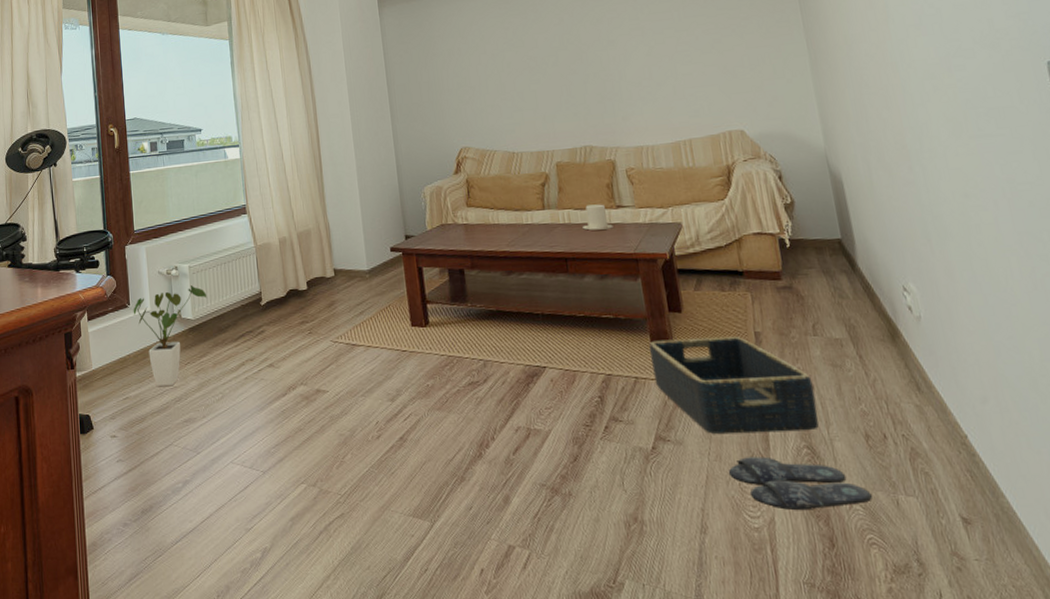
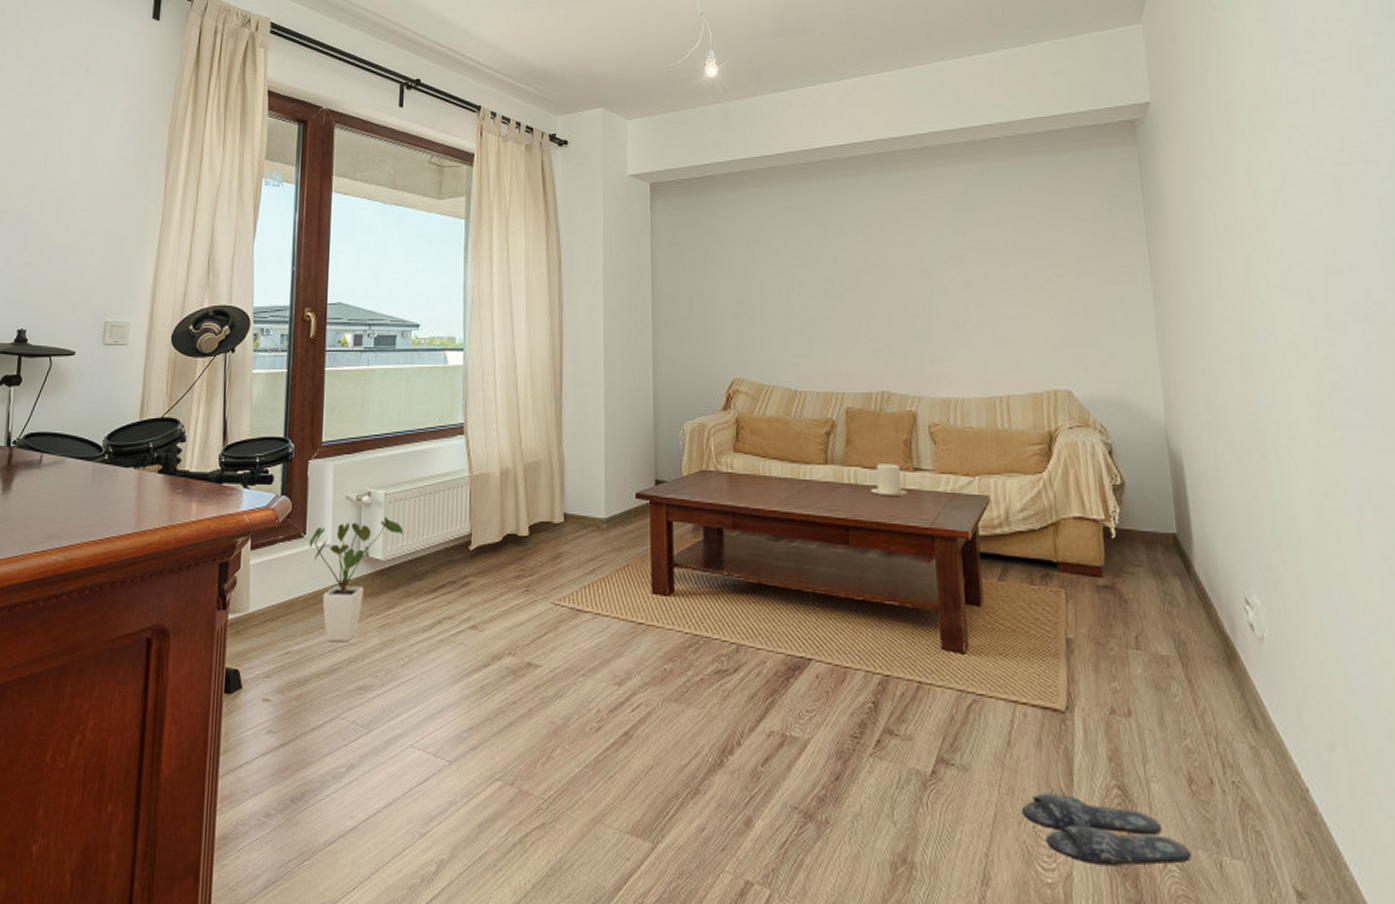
basket: present [649,336,819,435] -> none [939,638,1134,767]

